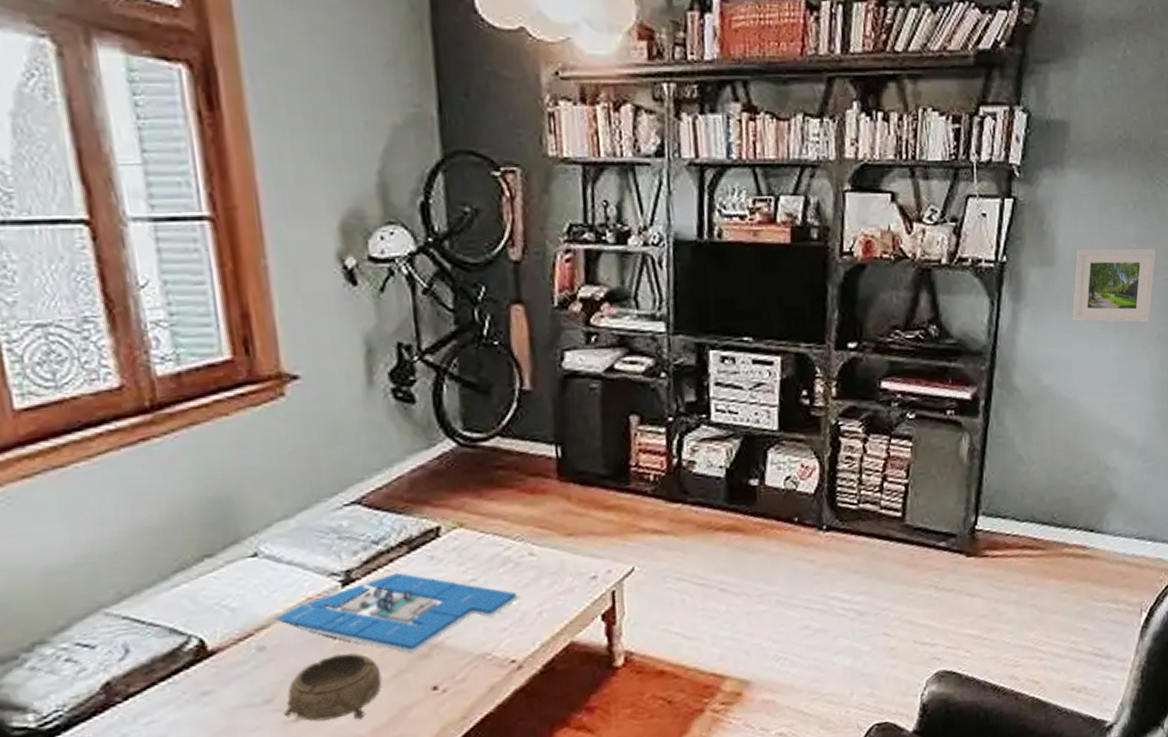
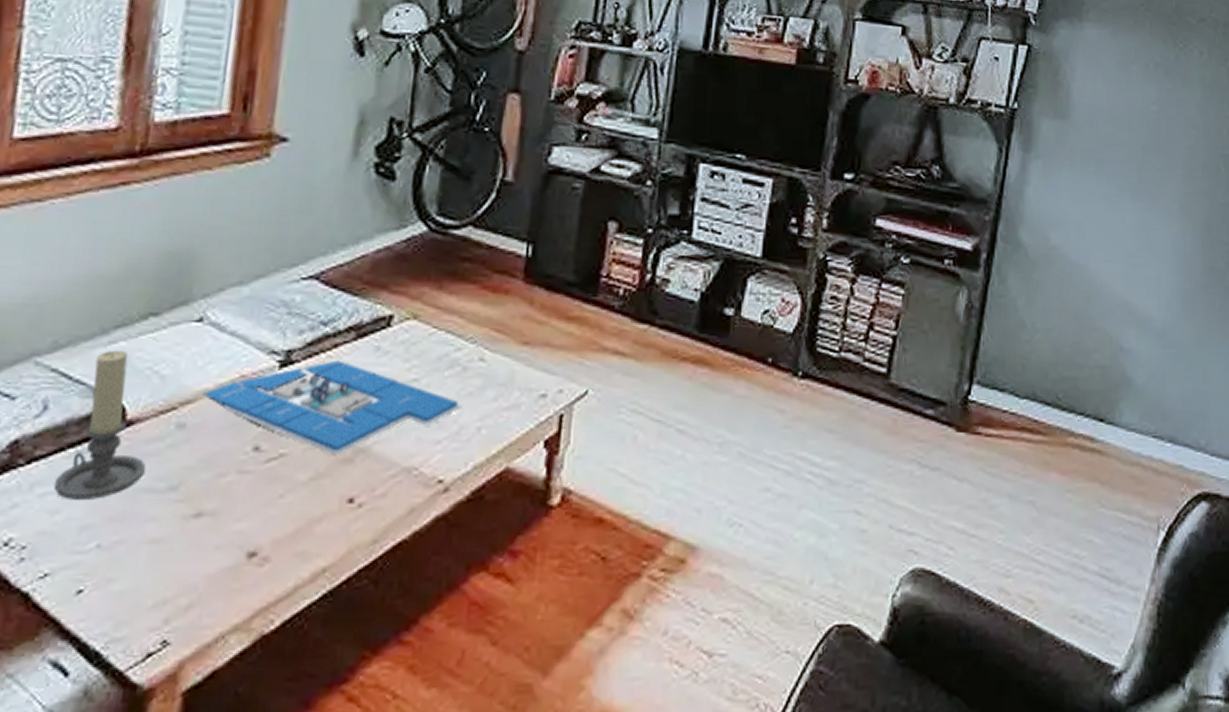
candle holder: none [155,591,238,725] -> present [53,350,146,500]
decorative bowl: present [283,653,382,722] -> none [185,444,298,526]
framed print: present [1072,248,1156,323] -> none [1087,105,1179,190]

